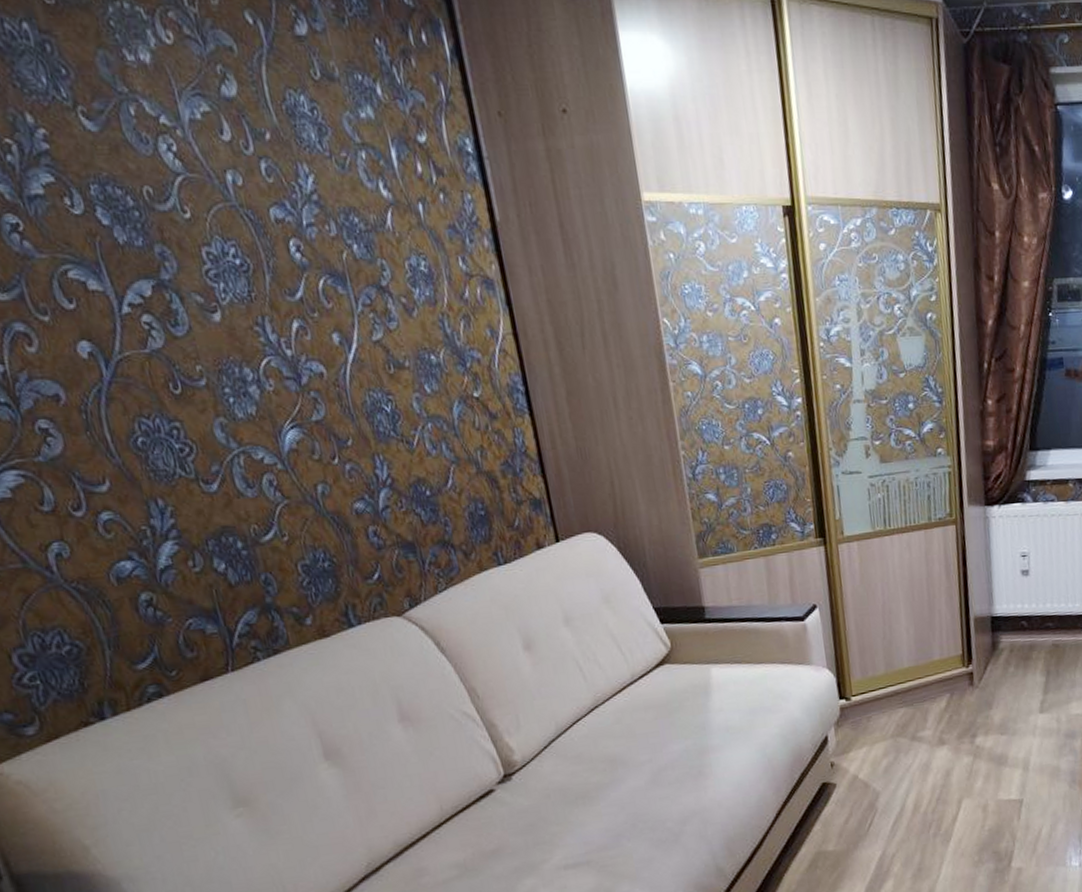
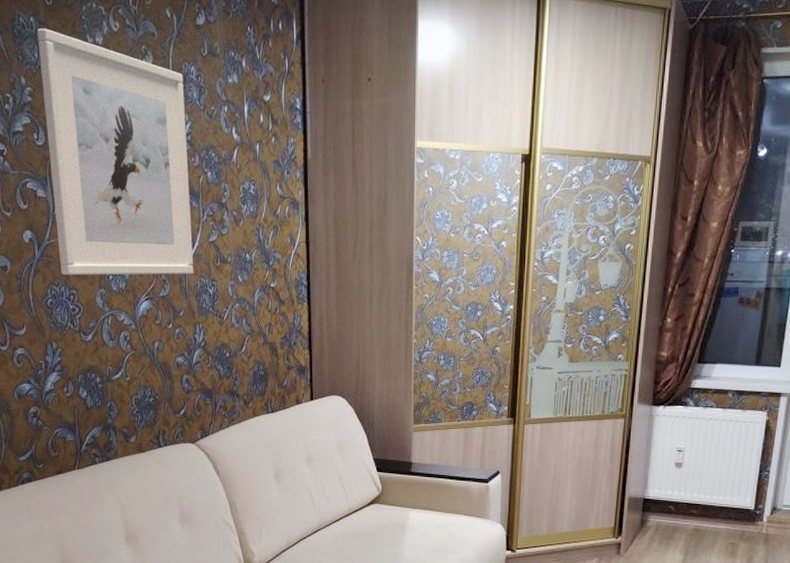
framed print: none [37,39,358,402] -> present [37,28,194,276]

